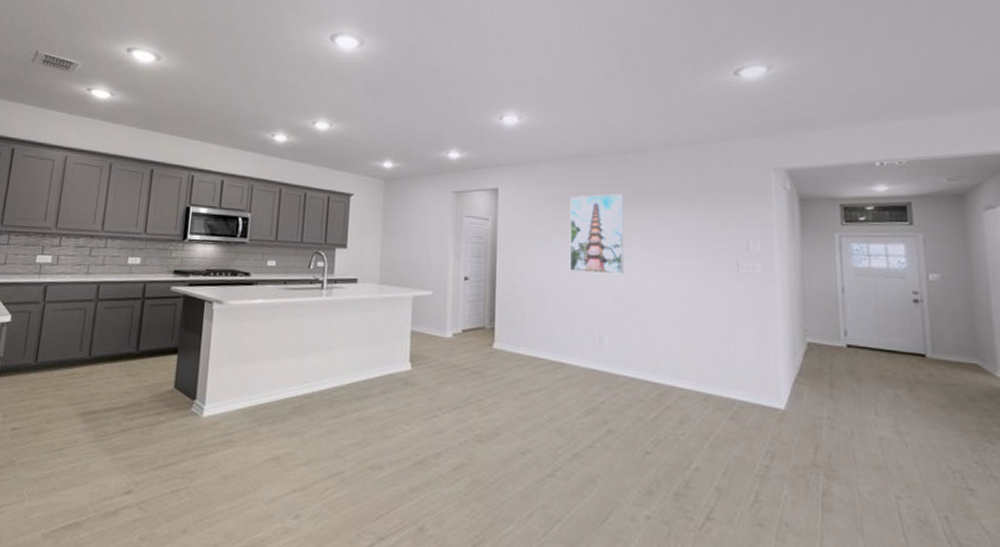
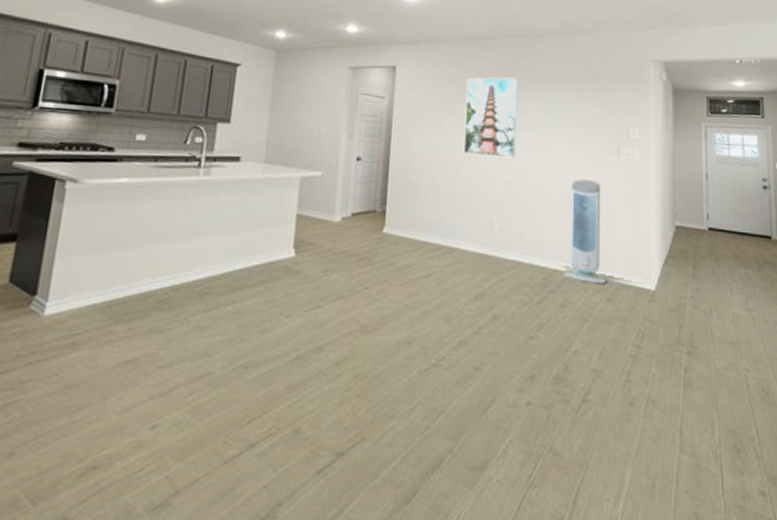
air purifier: none [679,295,729,403] -> present [562,179,607,285]

